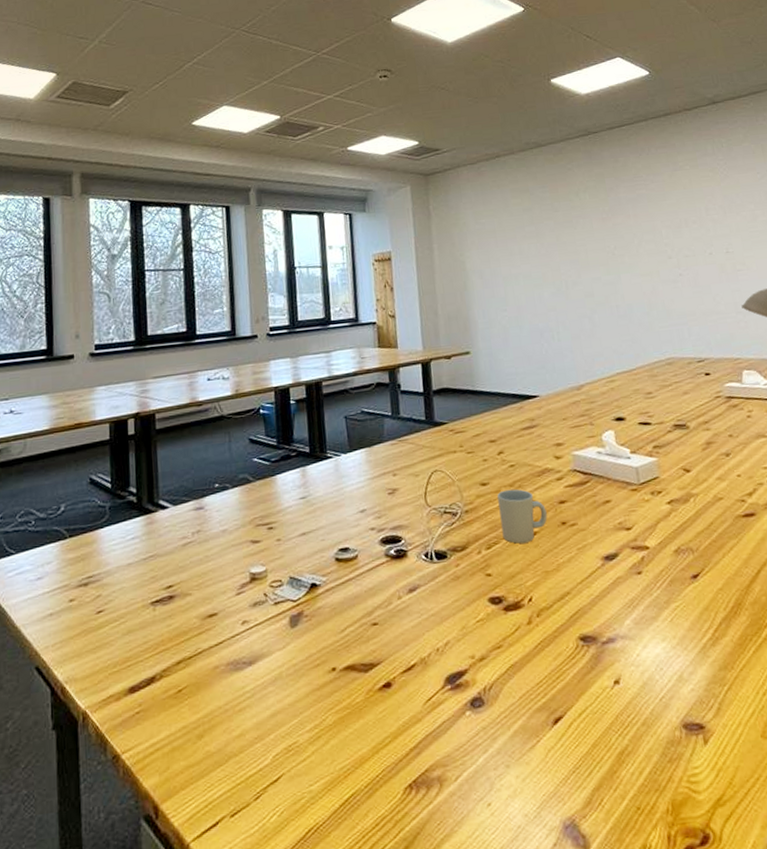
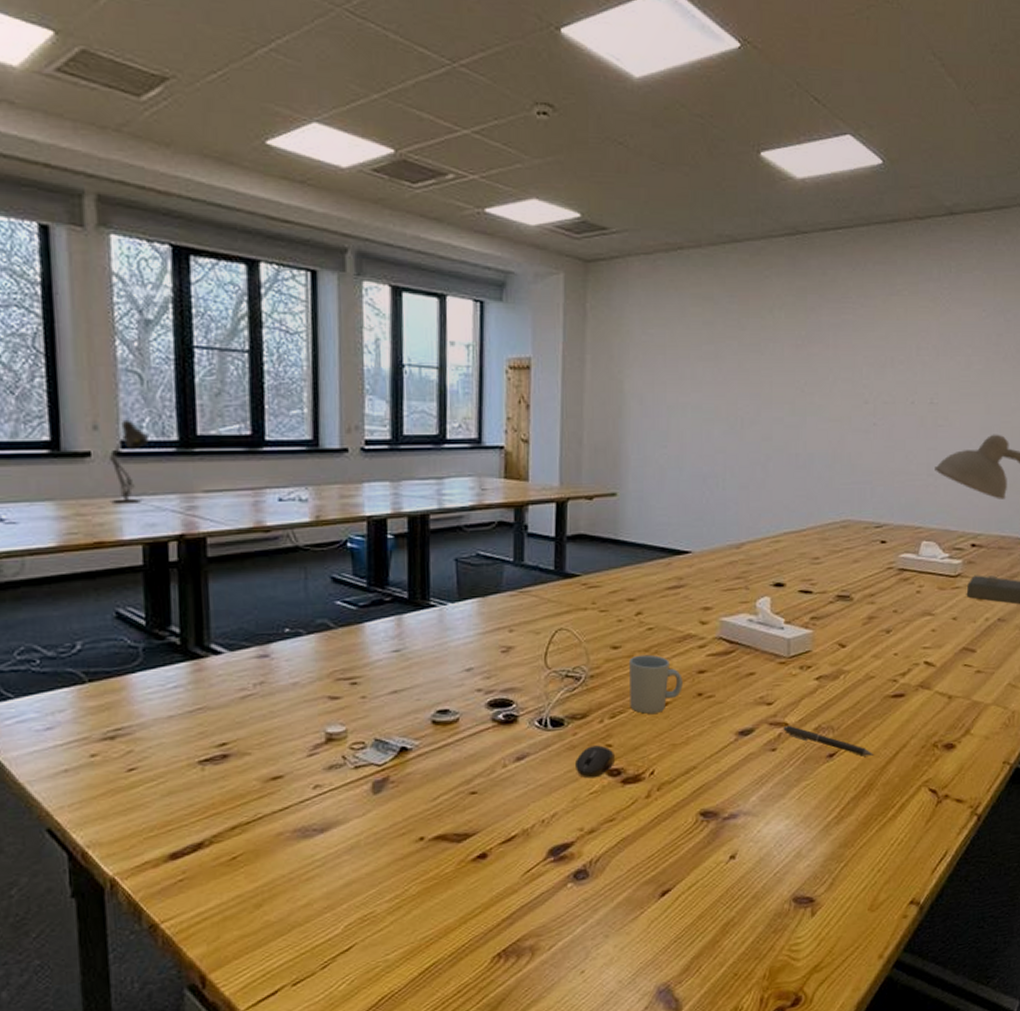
desk lamp: none [87,328,115,394] -> present [110,419,150,505]
computer mouse: none [460,575,496,607] -> present [575,745,616,779]
pen: none [645,548,737,576] -> present [783,725,875,757]

